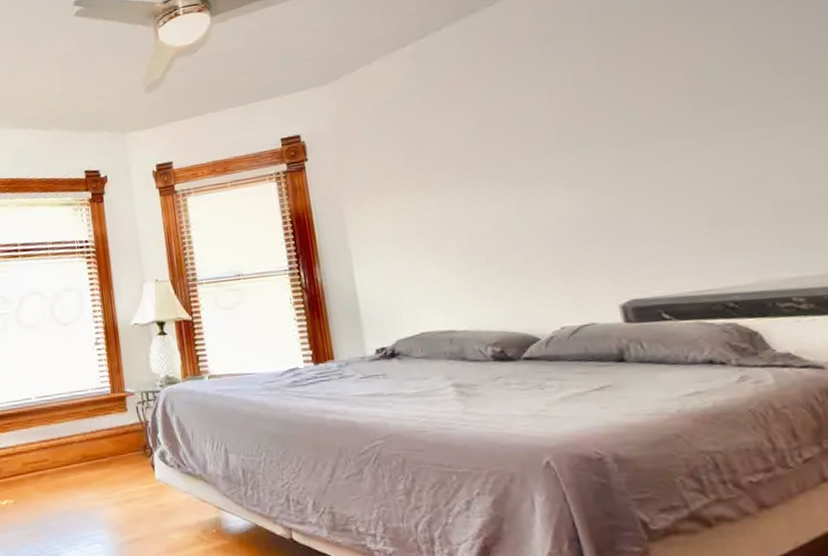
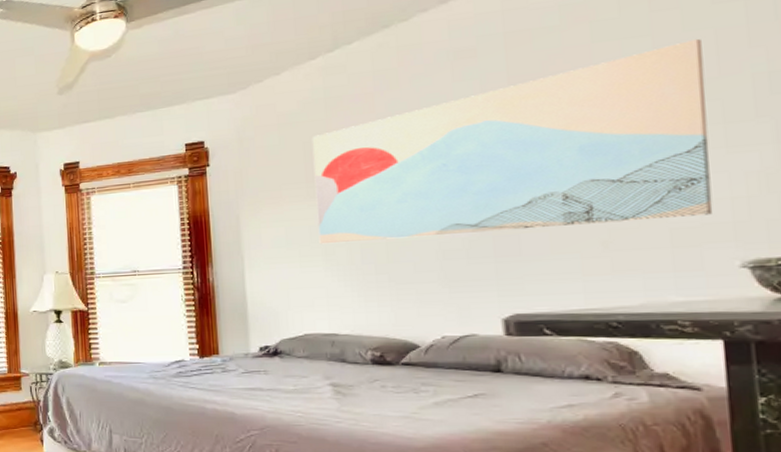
wall art: none [409,13,812,237] -> present [311,38,713,244]

